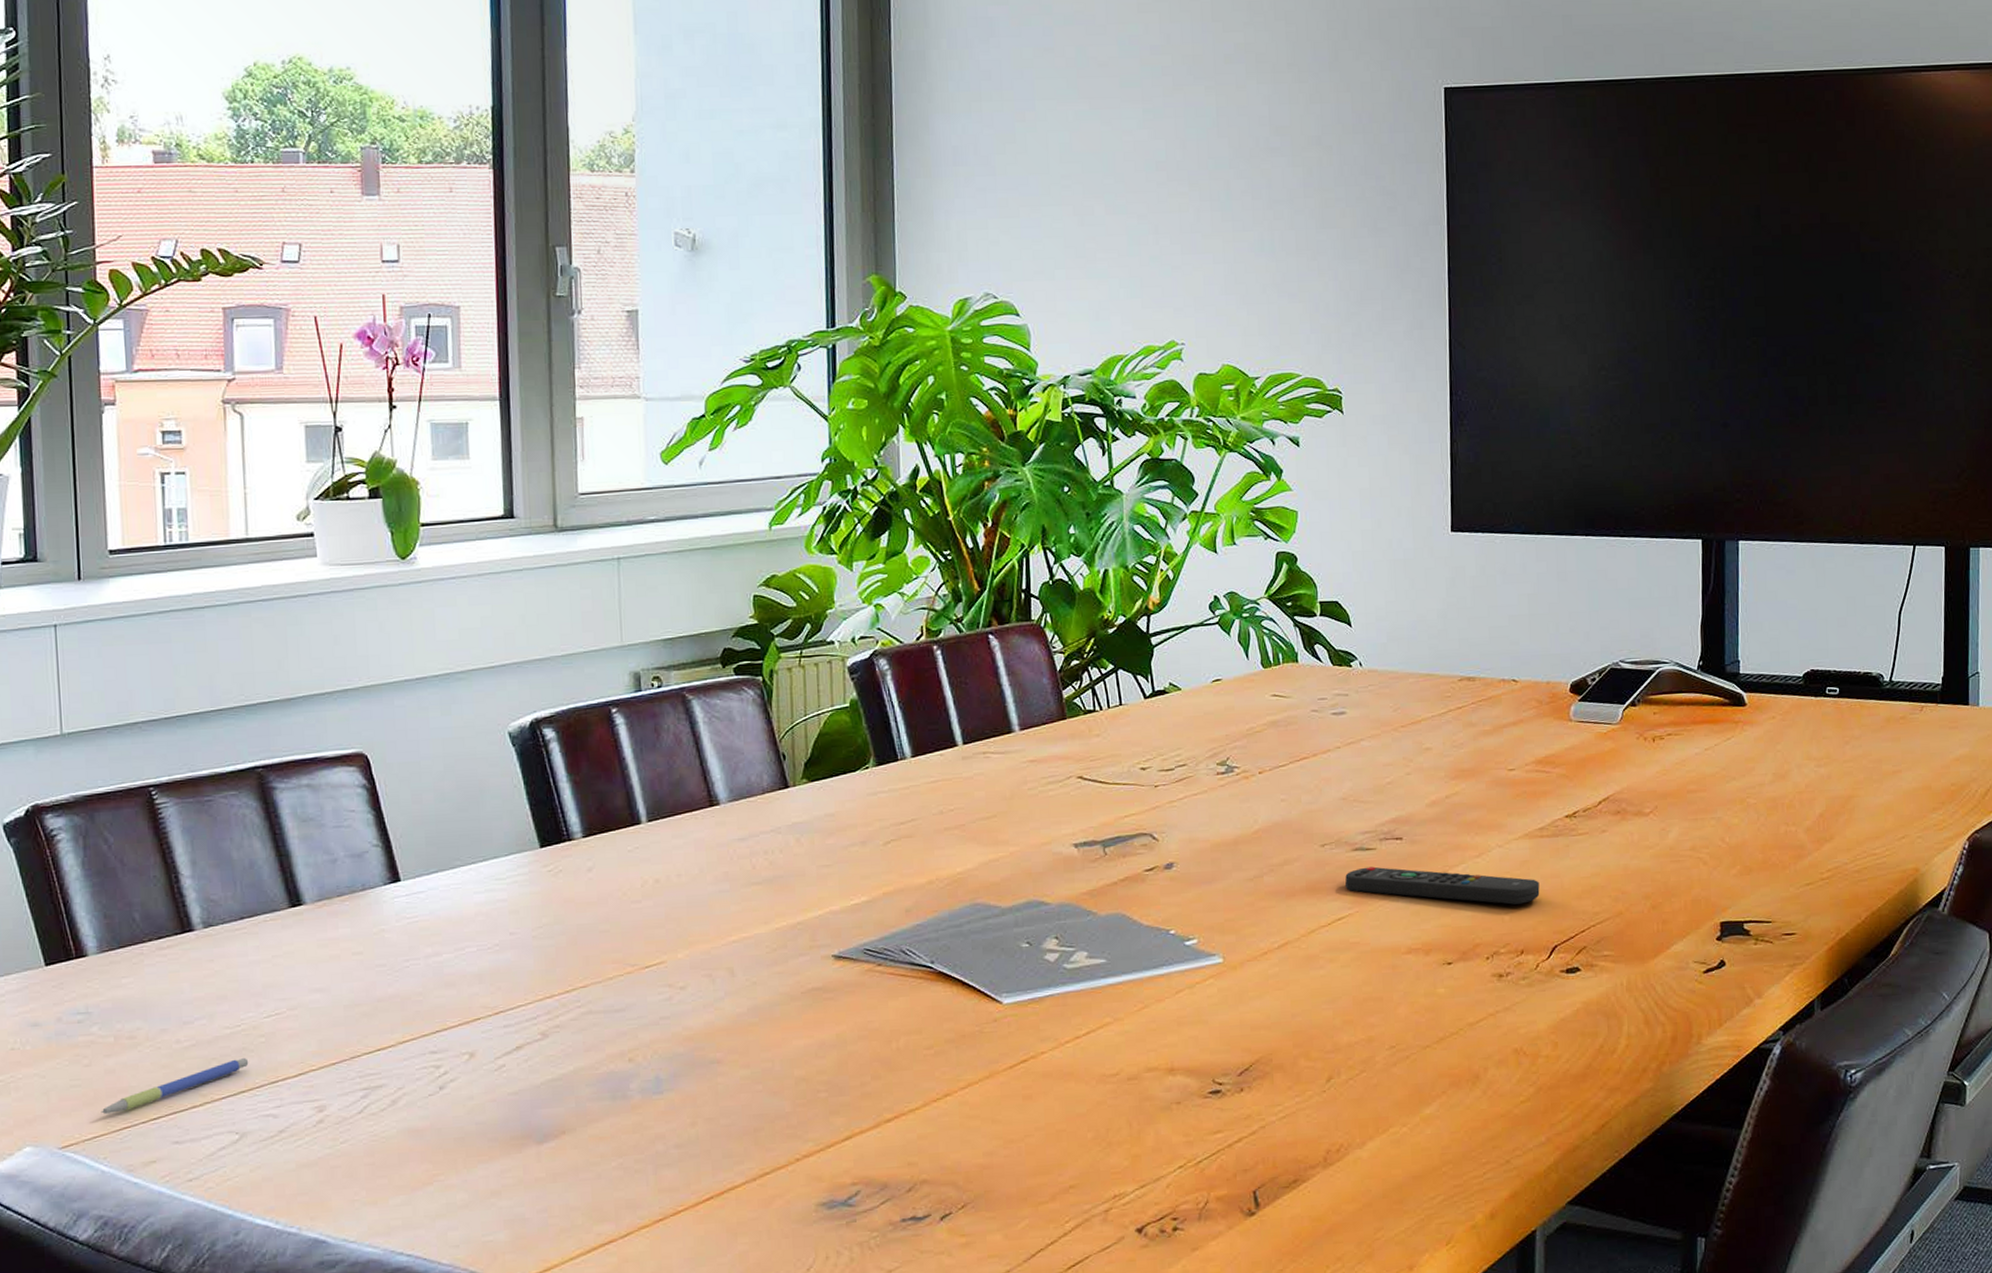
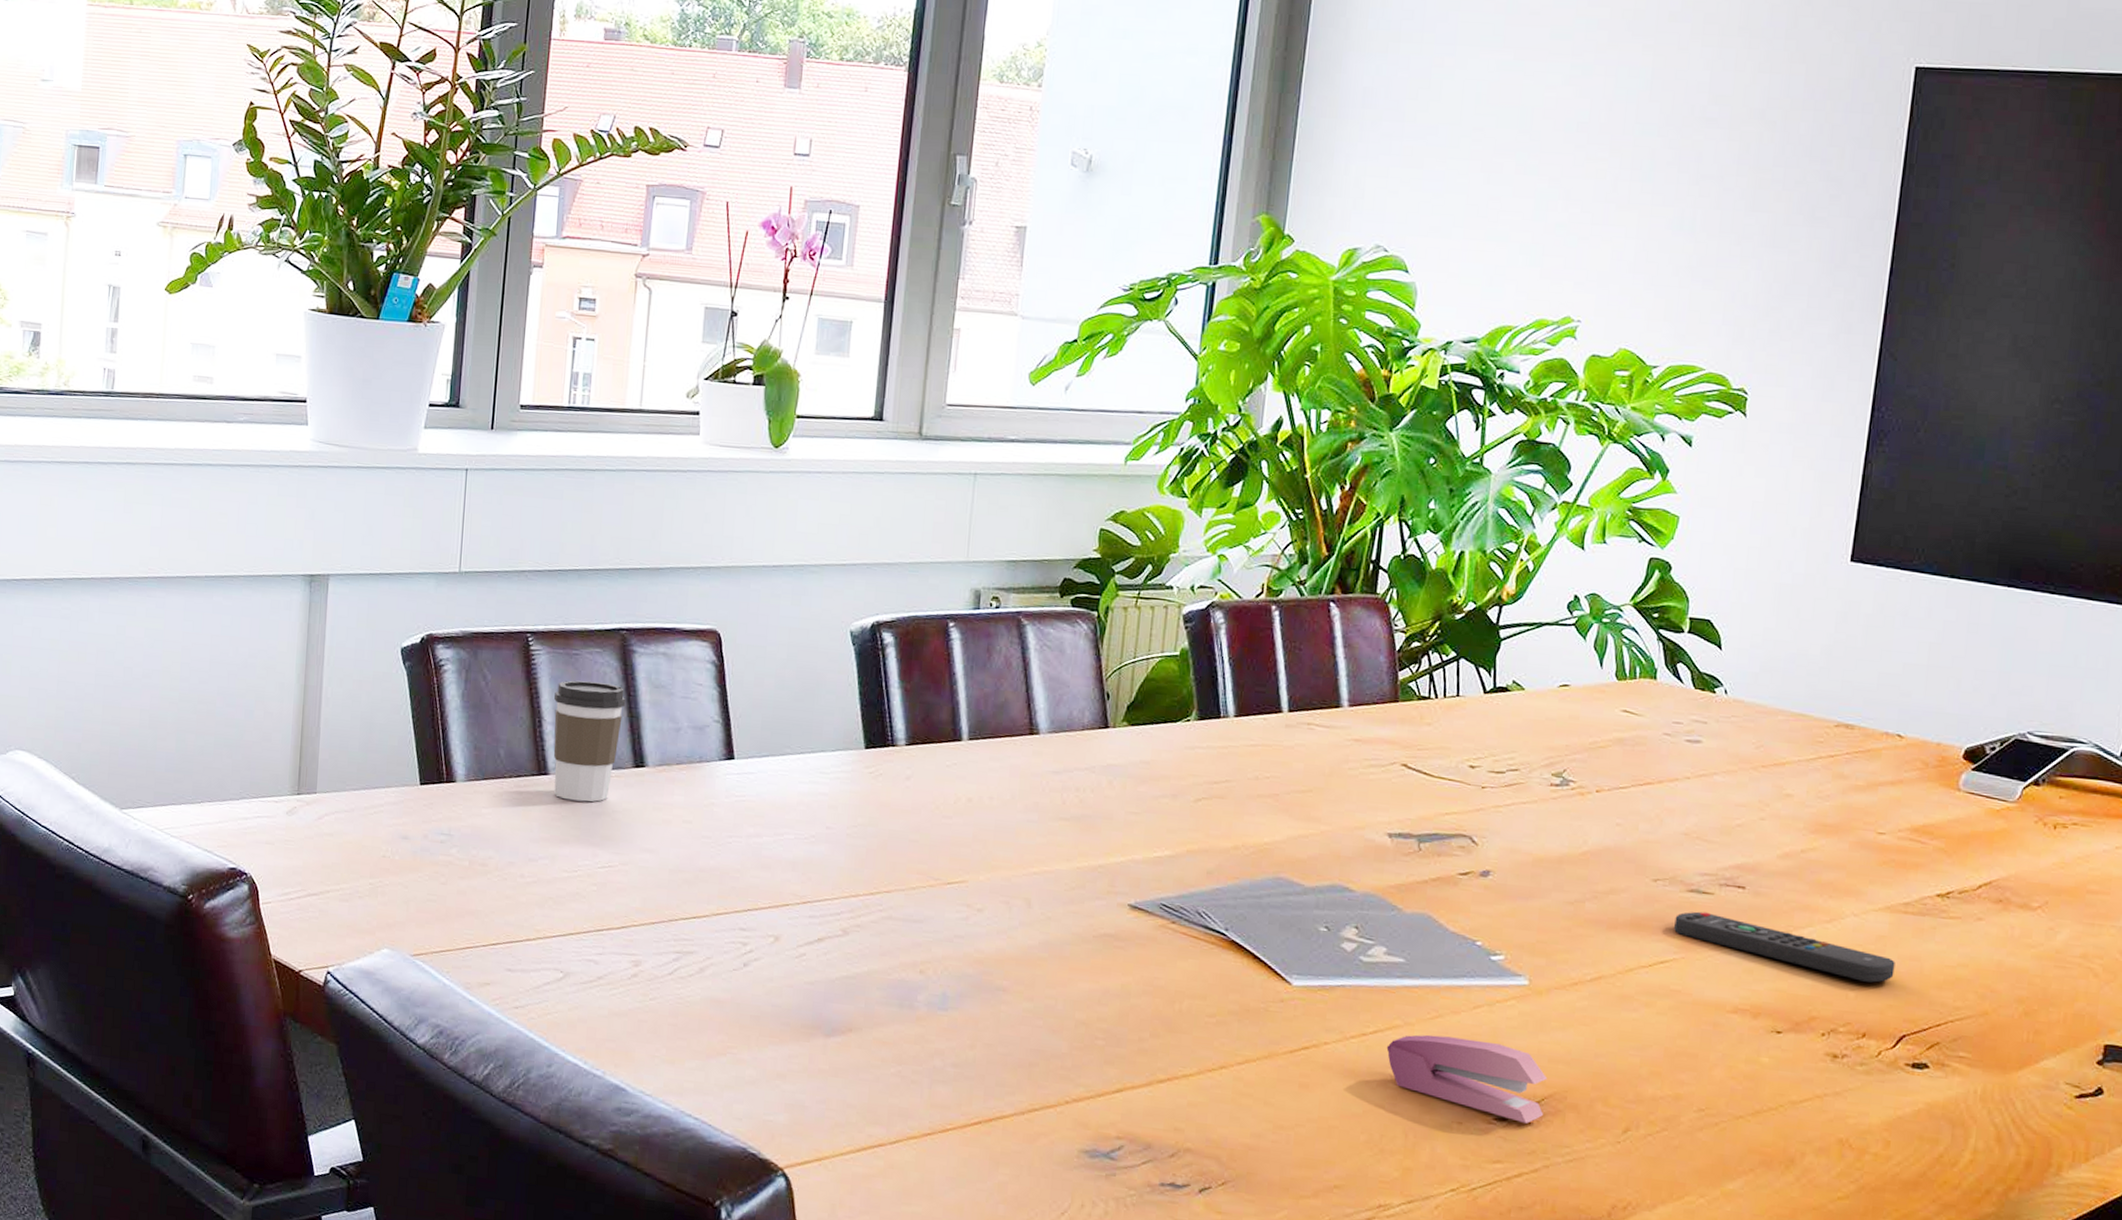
pen: present [101,1057,249,1114] -> none [449,901,580,932]
coffee cup: none [189,825,272,954] -> present [553,680,626,802]
stapler: none [1100,1022,1253,1091] -> present [1386,1034,1548,1124]

